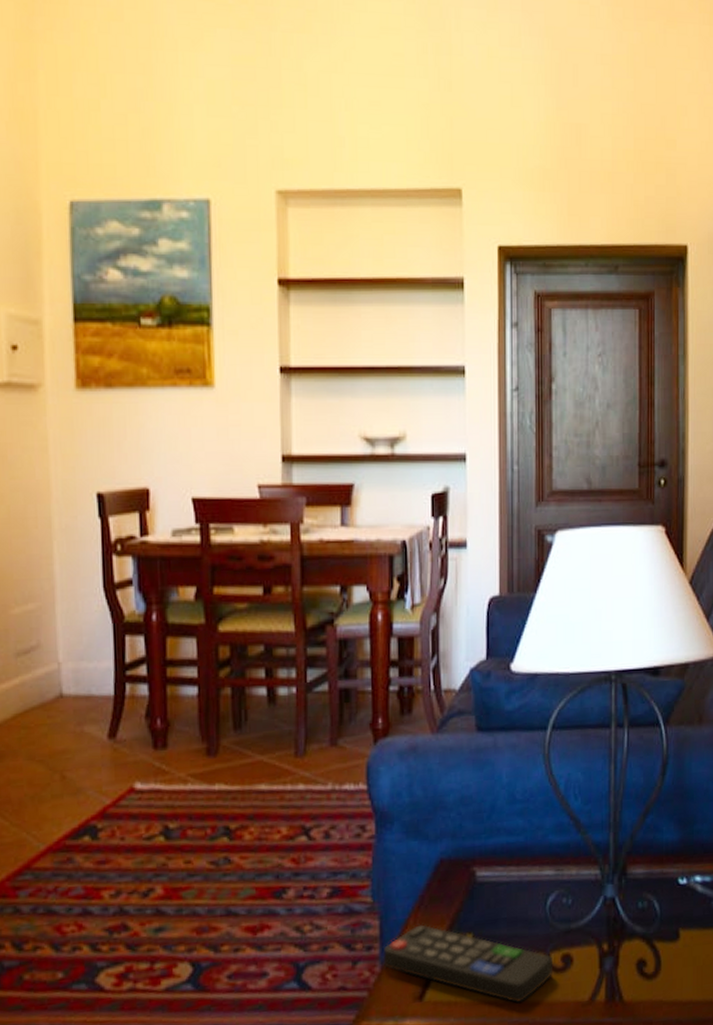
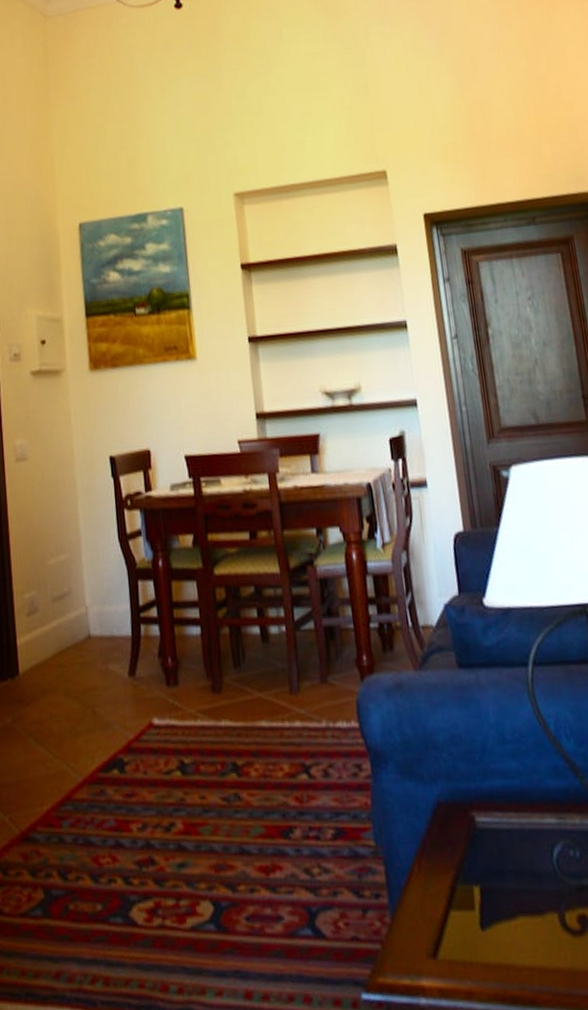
remote control: present [383,924,552,1004] -> none [391,872,570,969]

